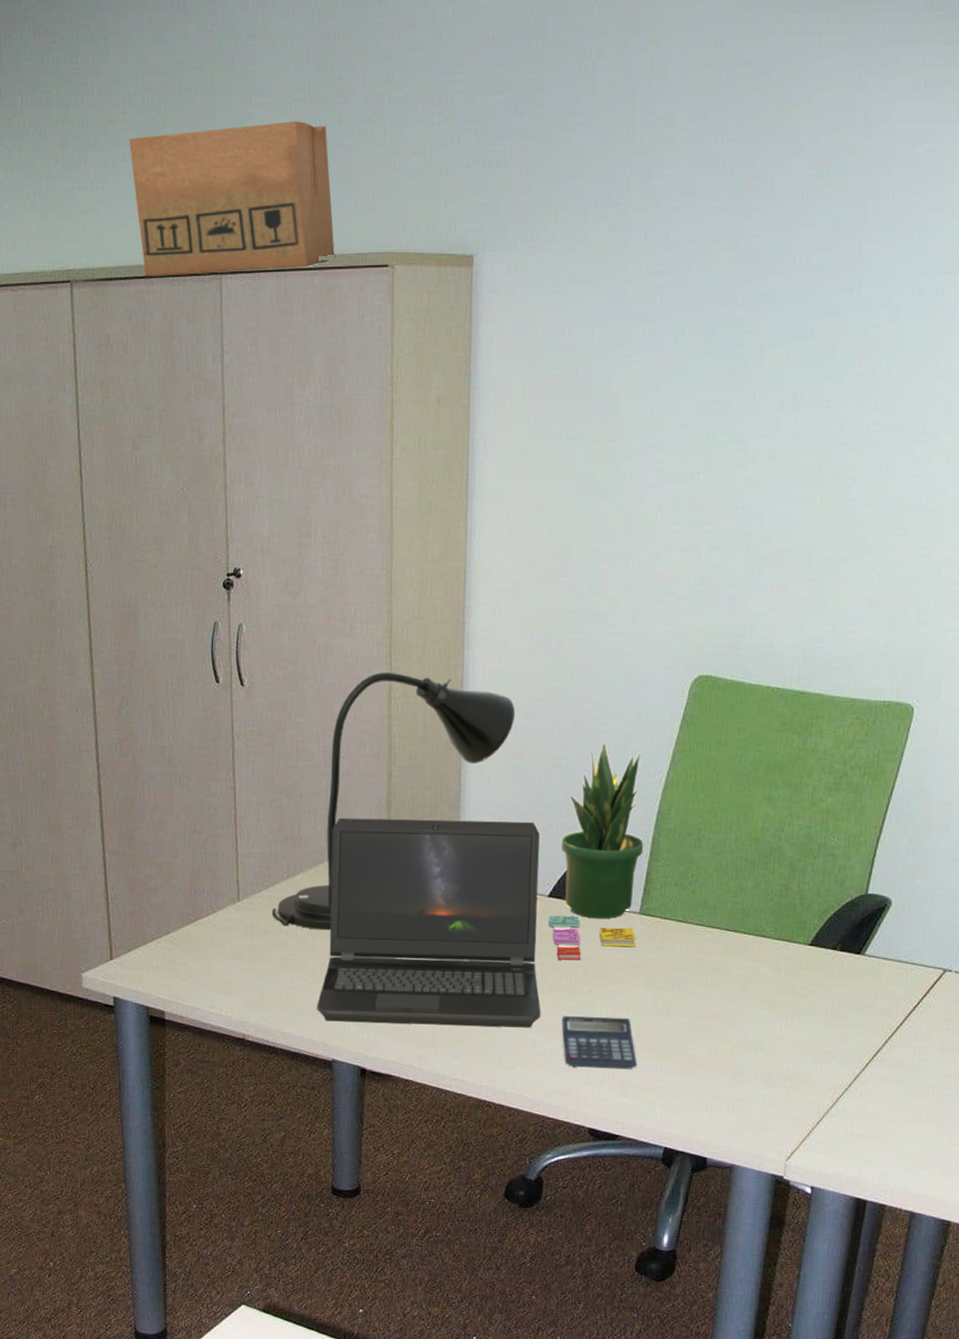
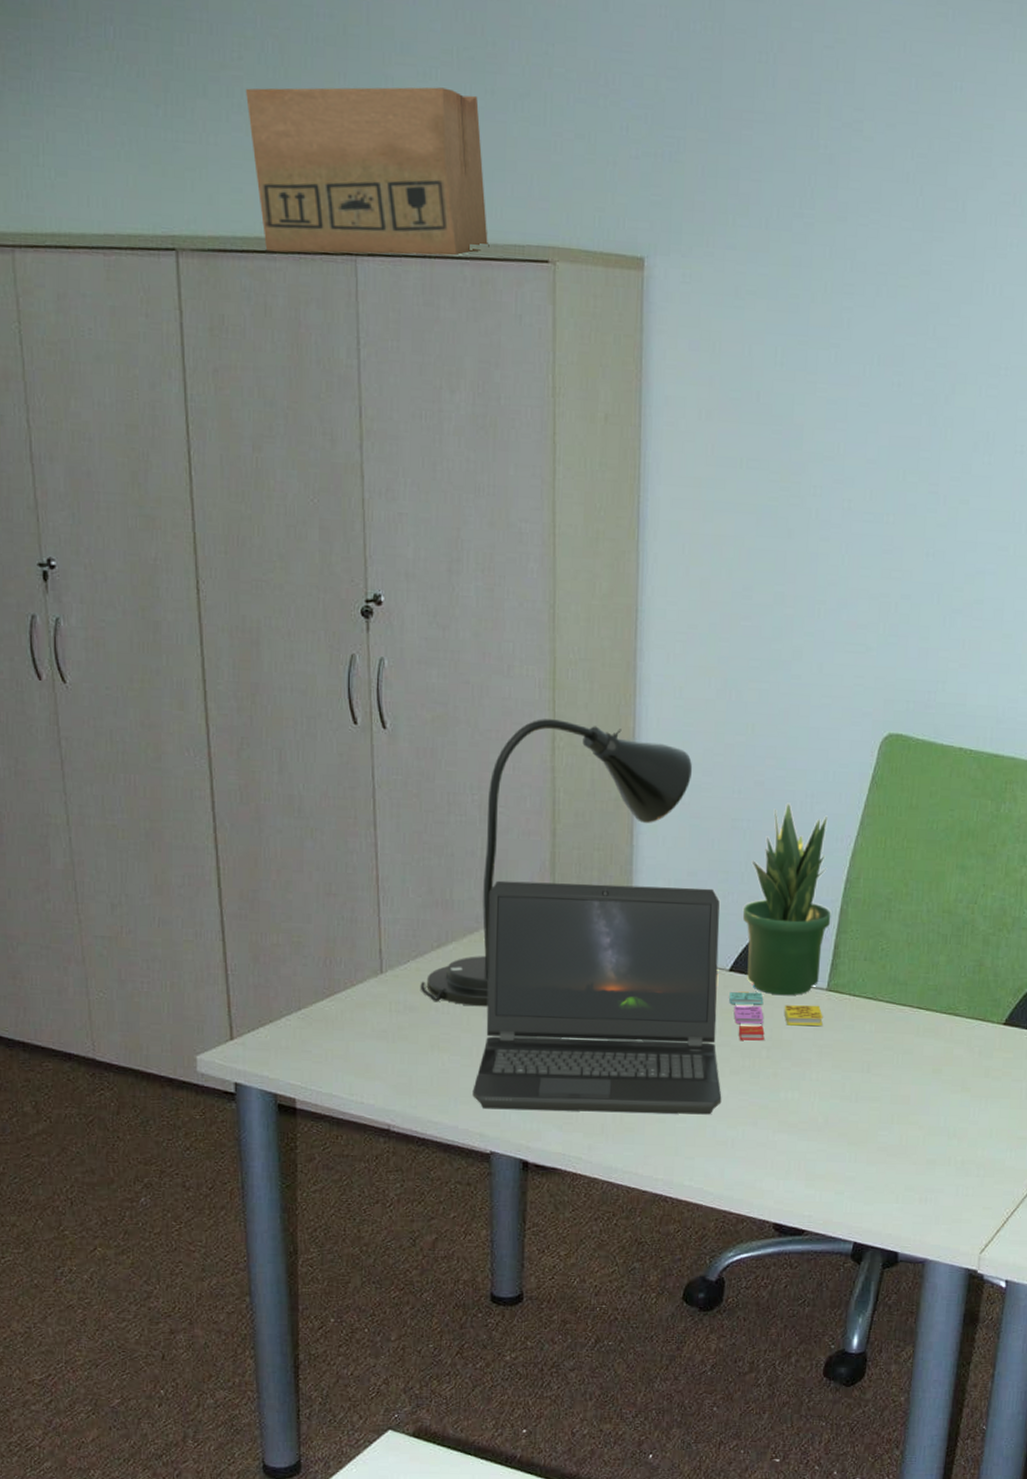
calculator: present [561,1016,638,1069] -> none [744,1101,825,1158]

